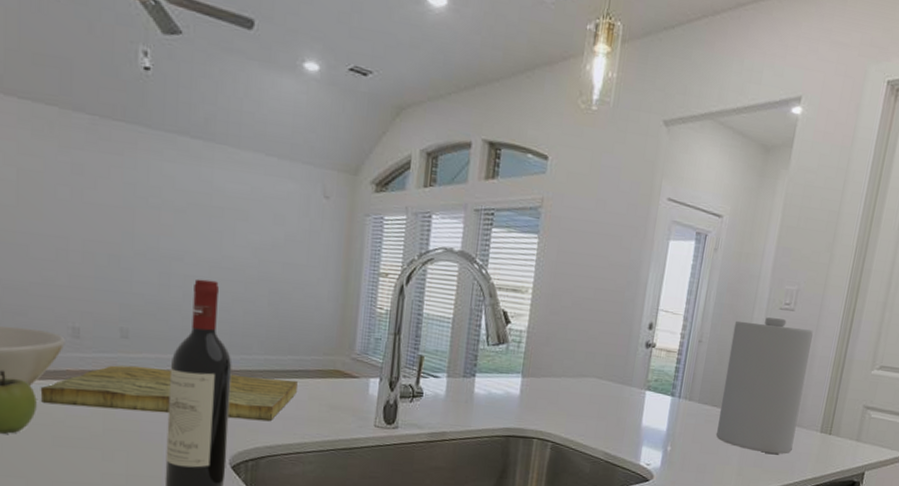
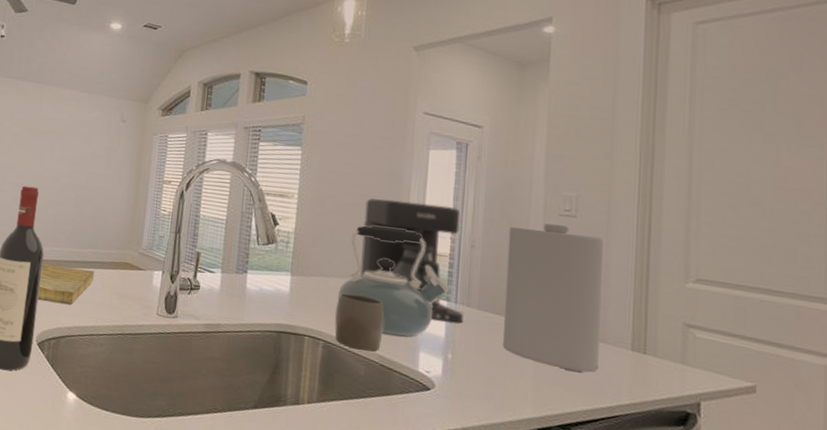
mug: none [563,393,613,449] -> present [334,293,385,352]
kettle: none [568,322,675,434] -> present [337,226,450,337]
coffee maker: none [591,292,693,418] -> present [360,197,463,325]

